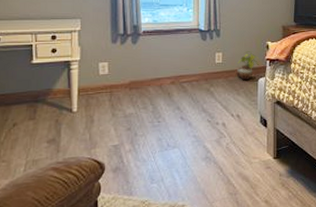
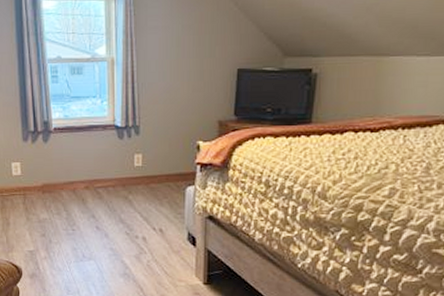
potted plant: present [236,51,260,81] -> none [159,153,188,189]

